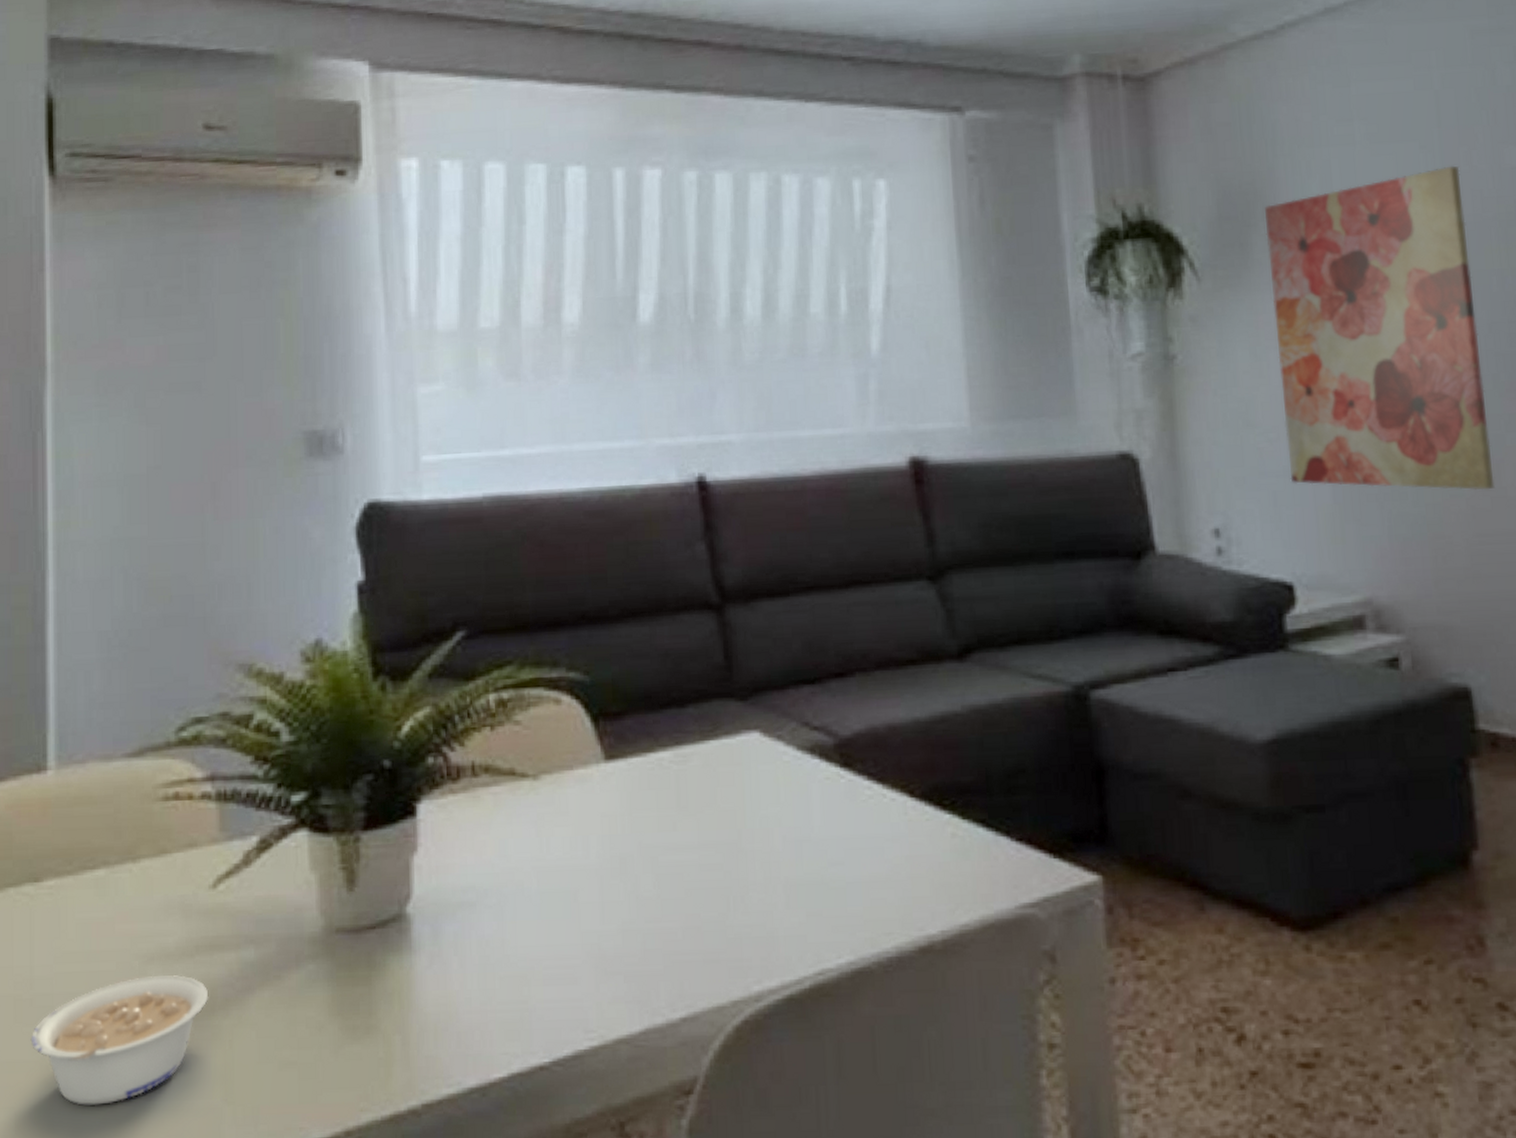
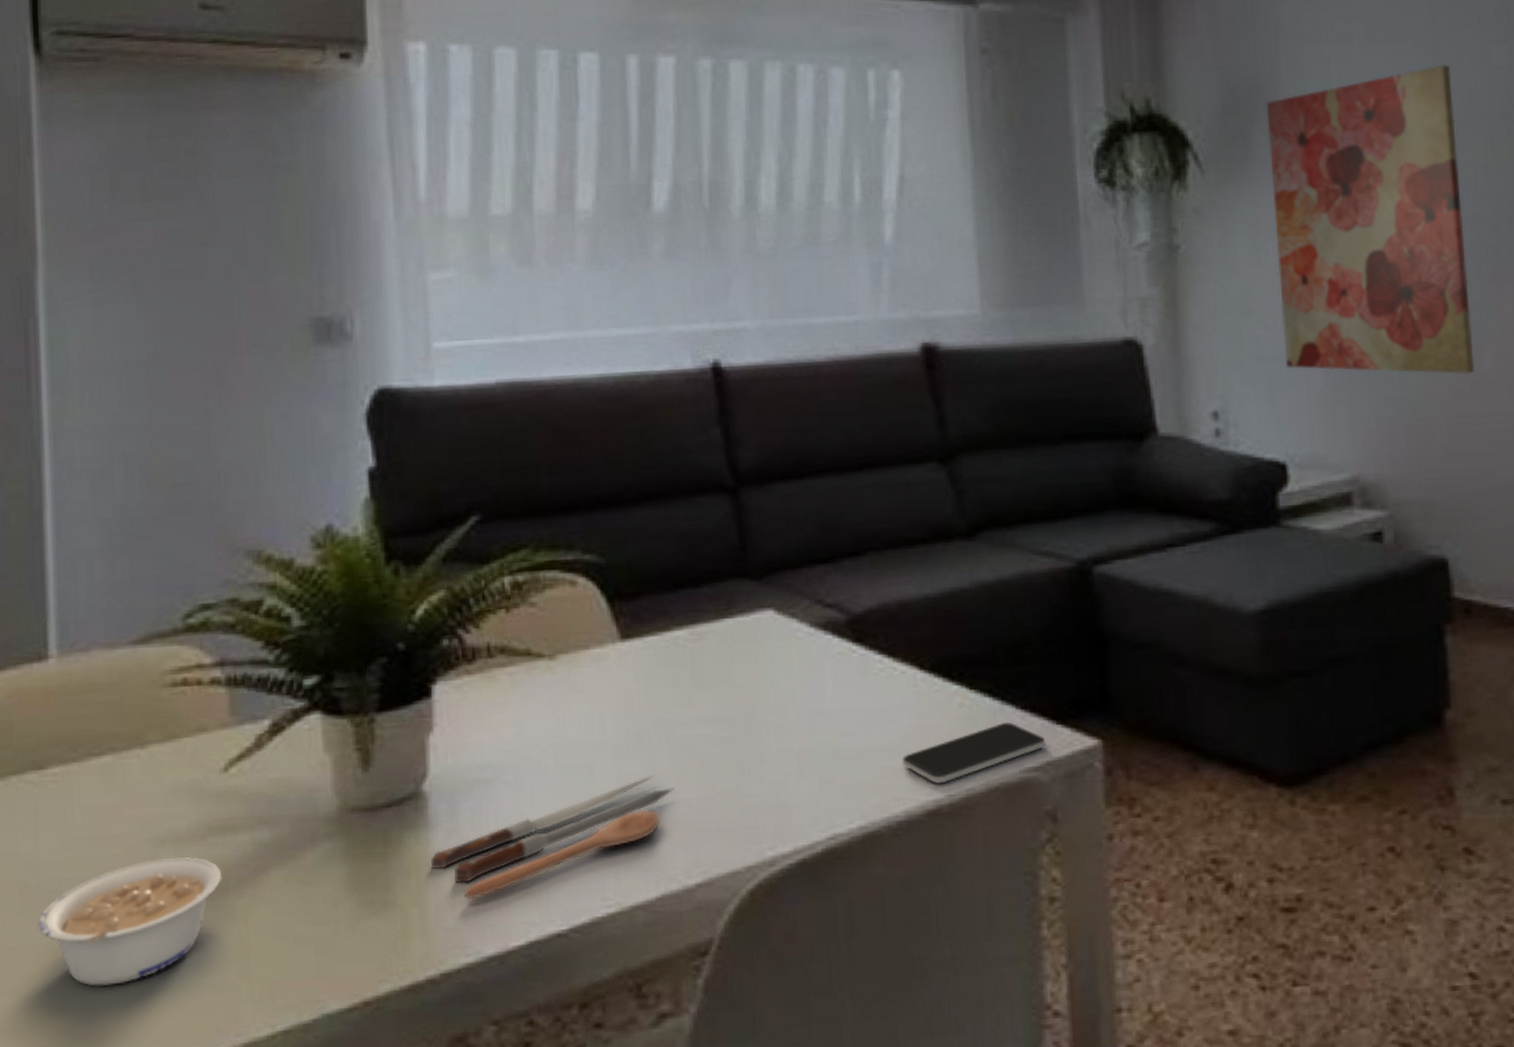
spoon: none [414,901,659,1028] -> present [431,774,674,900]
smartphone: none [892,855,1043,919] -> present [902,722,1046,784]

